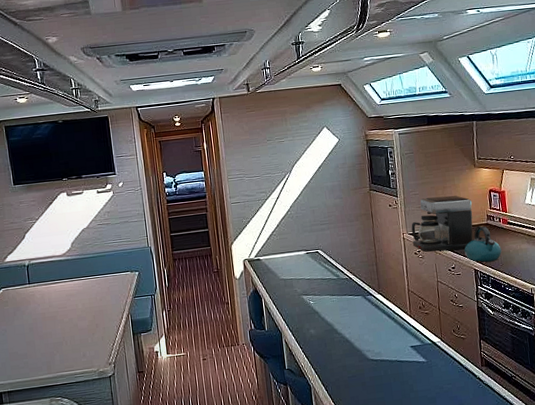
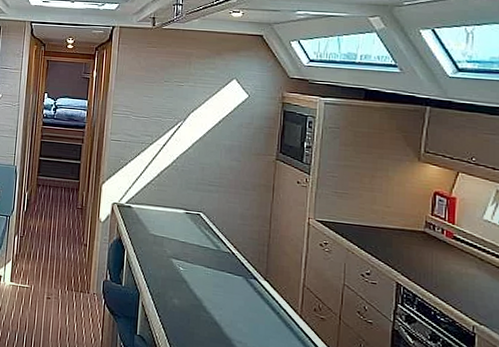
coffee maker: present [411,195,473,253] -> none [319,183,408,255]
kettle: present [464,225,502,262] -> none [386,232,439,279]

